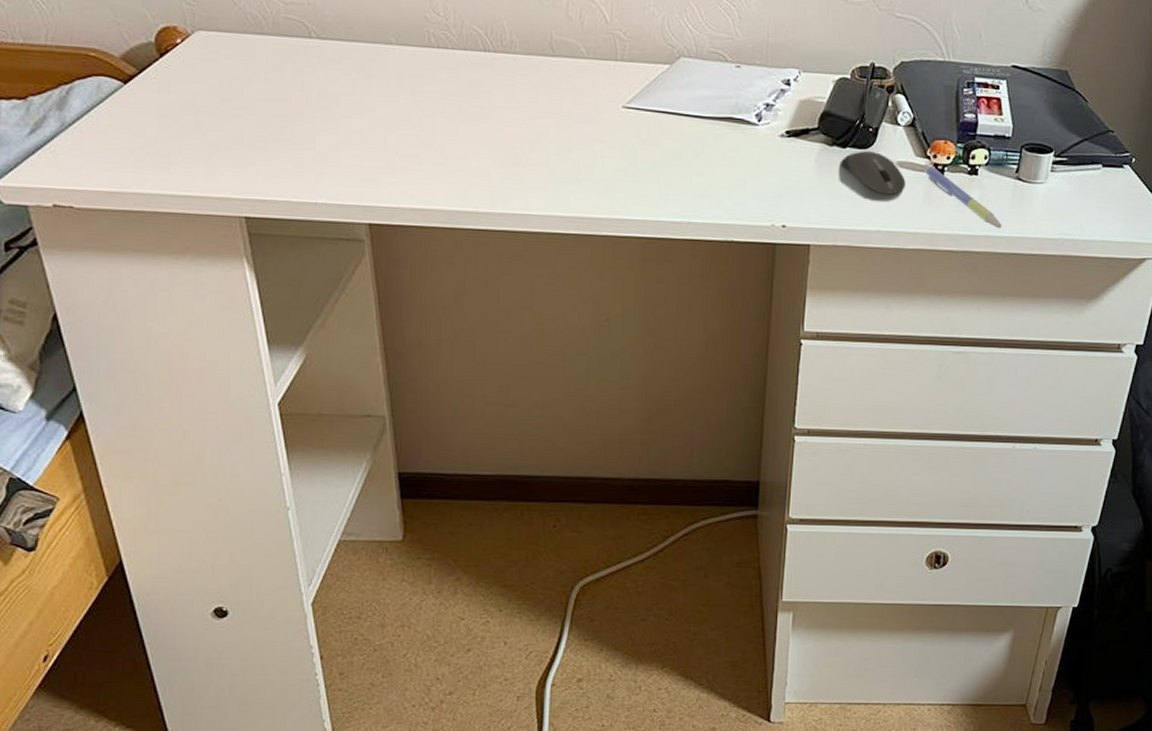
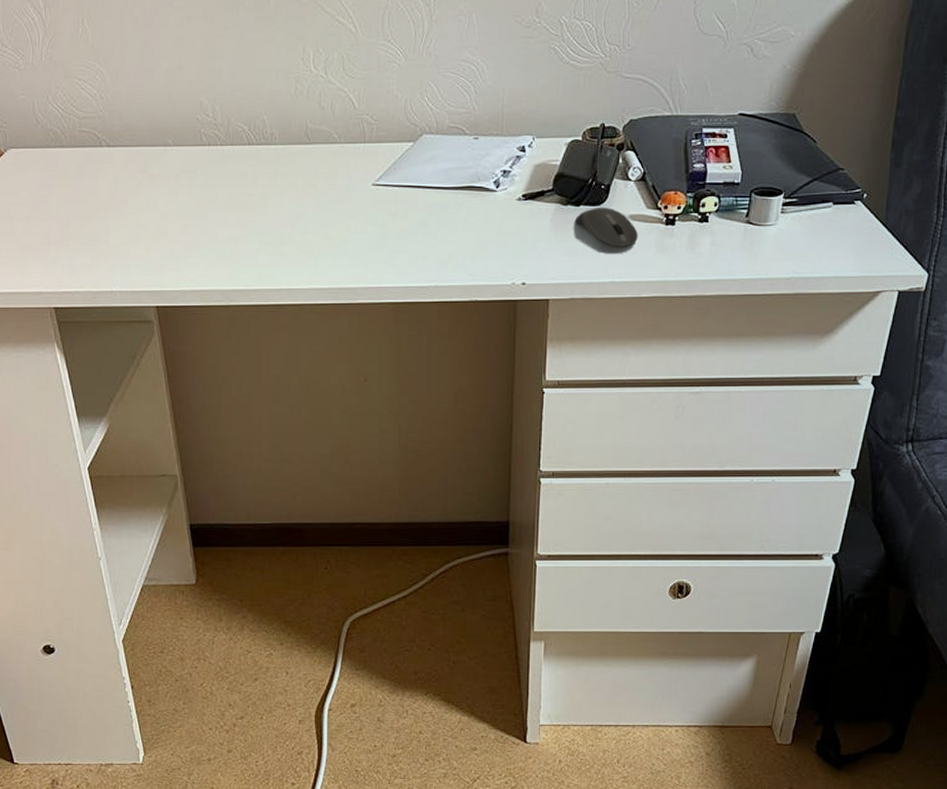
pen: present [922,164,1002,229] -> none [653,215,734,272]

